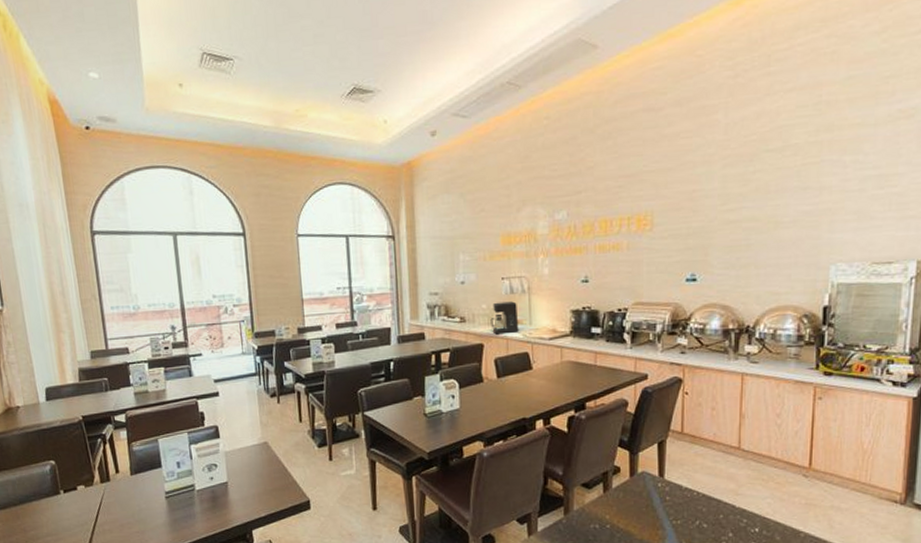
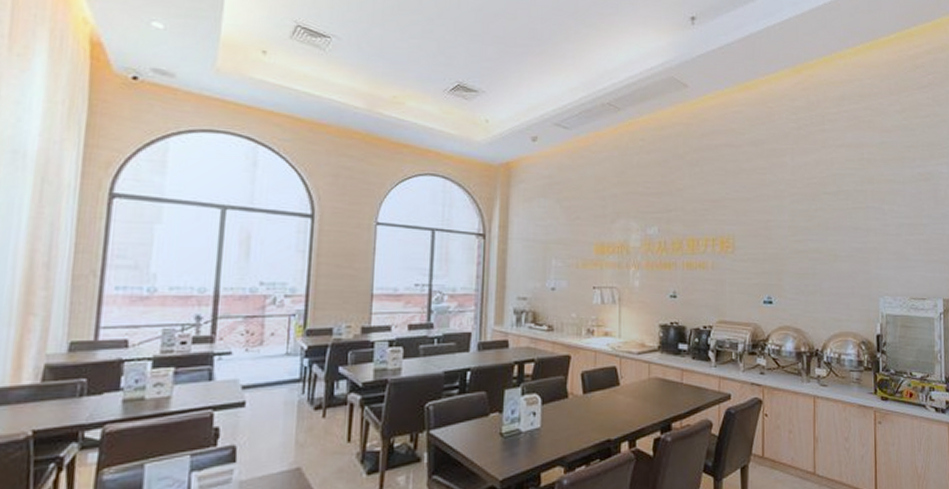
coffee maker: present [490,301,519,335] -> none [579,312,608,346]

